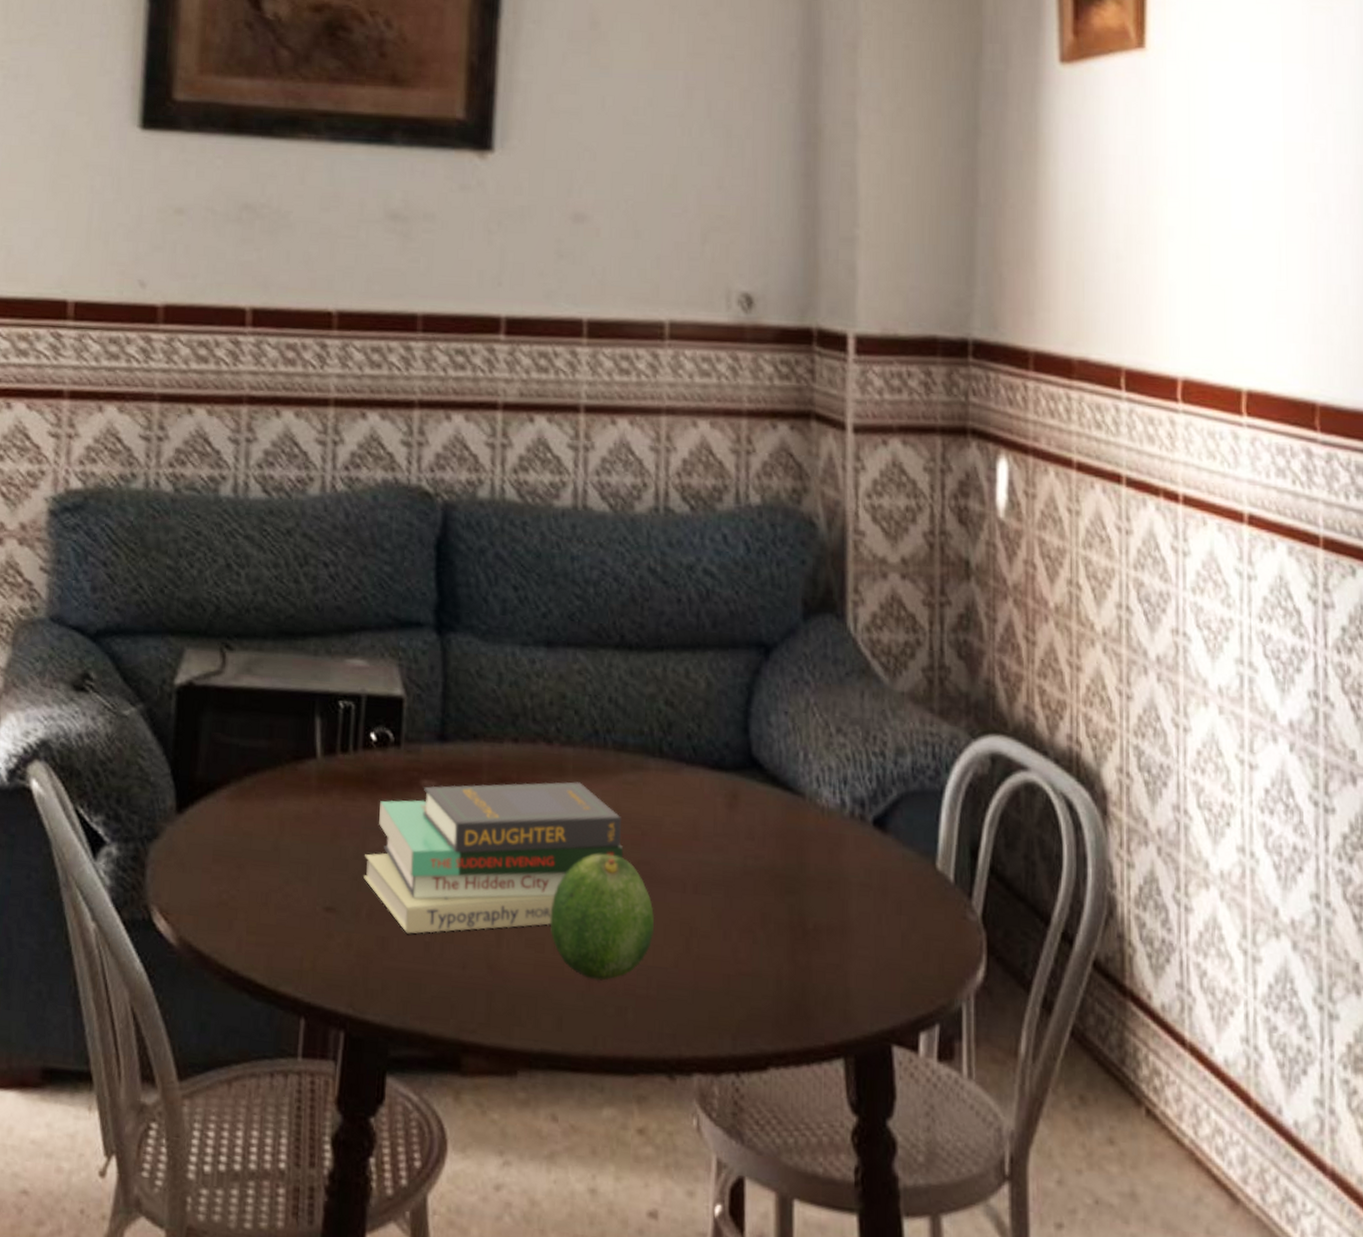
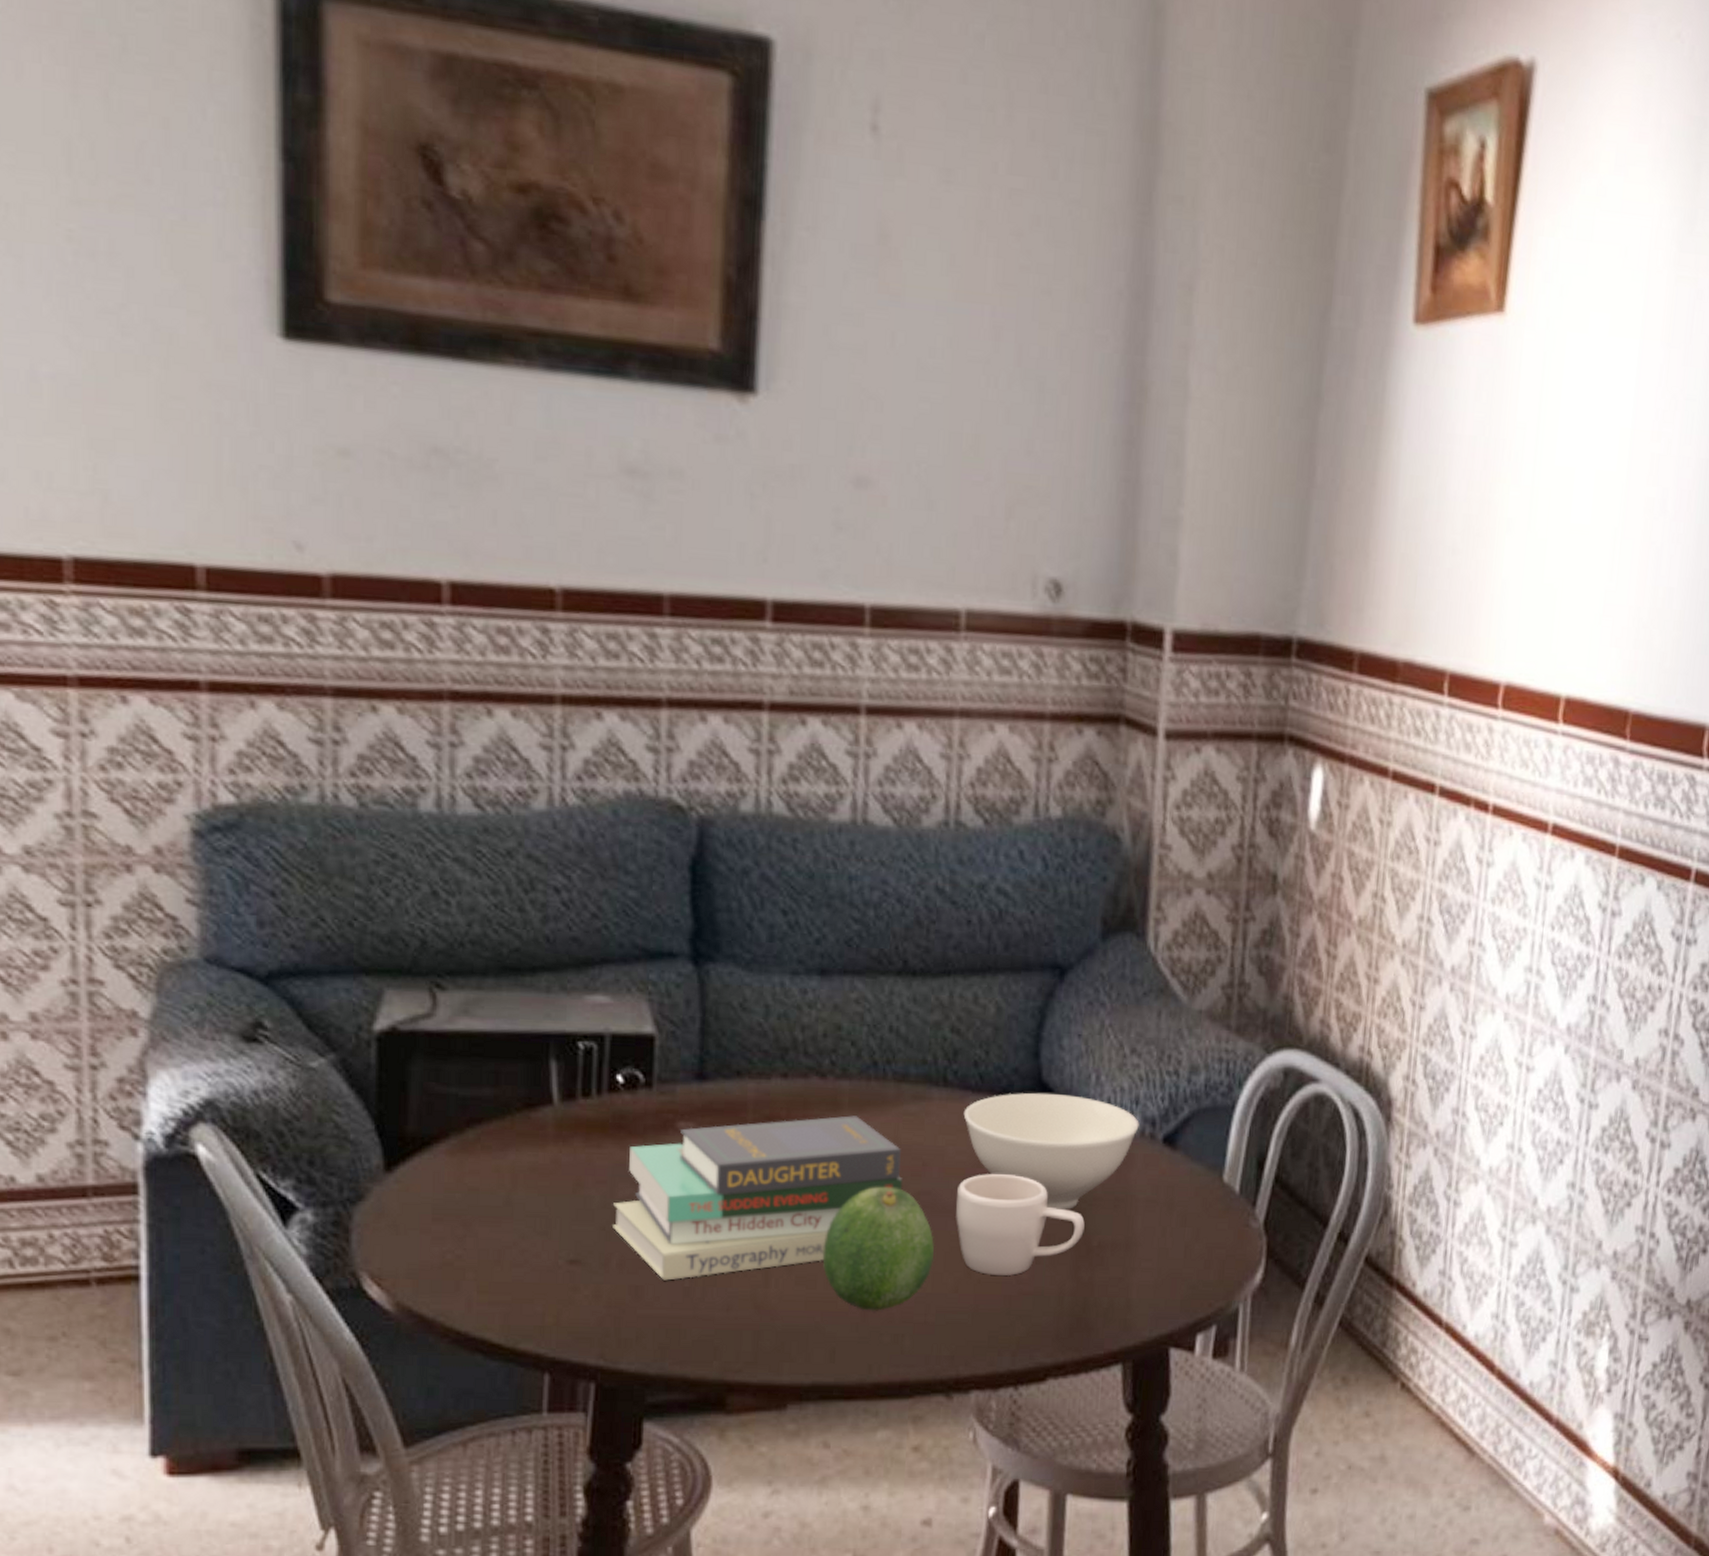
mug: none [673,846,799,954] -> present [955,1173,1085,1276]
bowl: none [679,767,849,890] -> present [963,1092,1139,1211]

